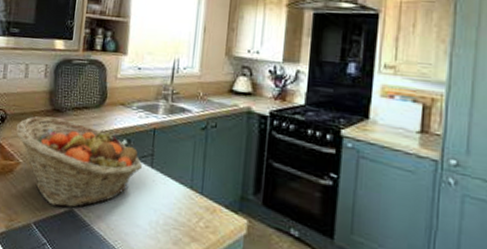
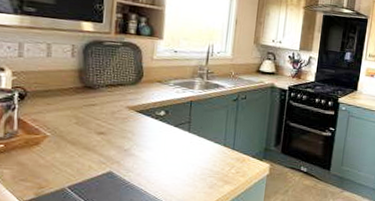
fruit basket: present [15,116,143,208] -> none [39,93,181,171]

